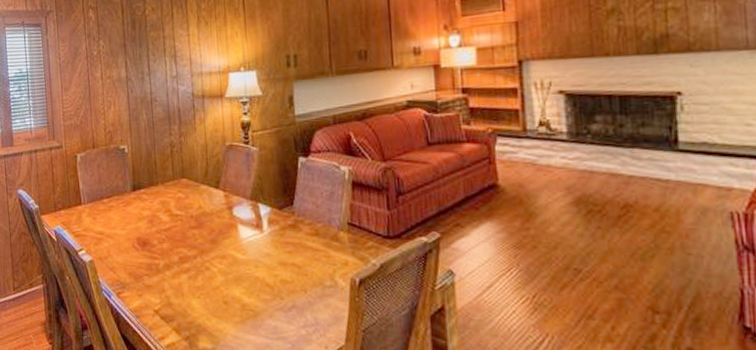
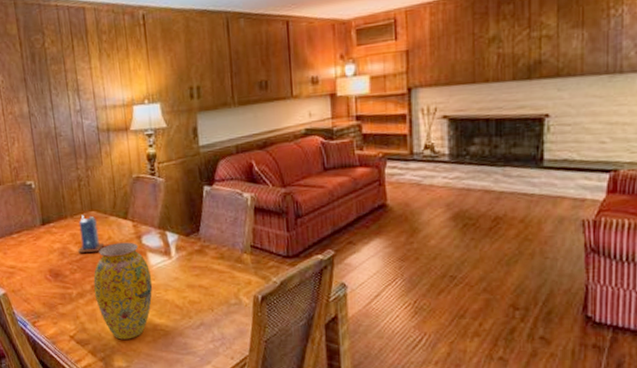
candle: none [166,182,195,222] -> present [77,215,105,253]
vase: none [181,212,243,318] -> present [93,242,153,340]

